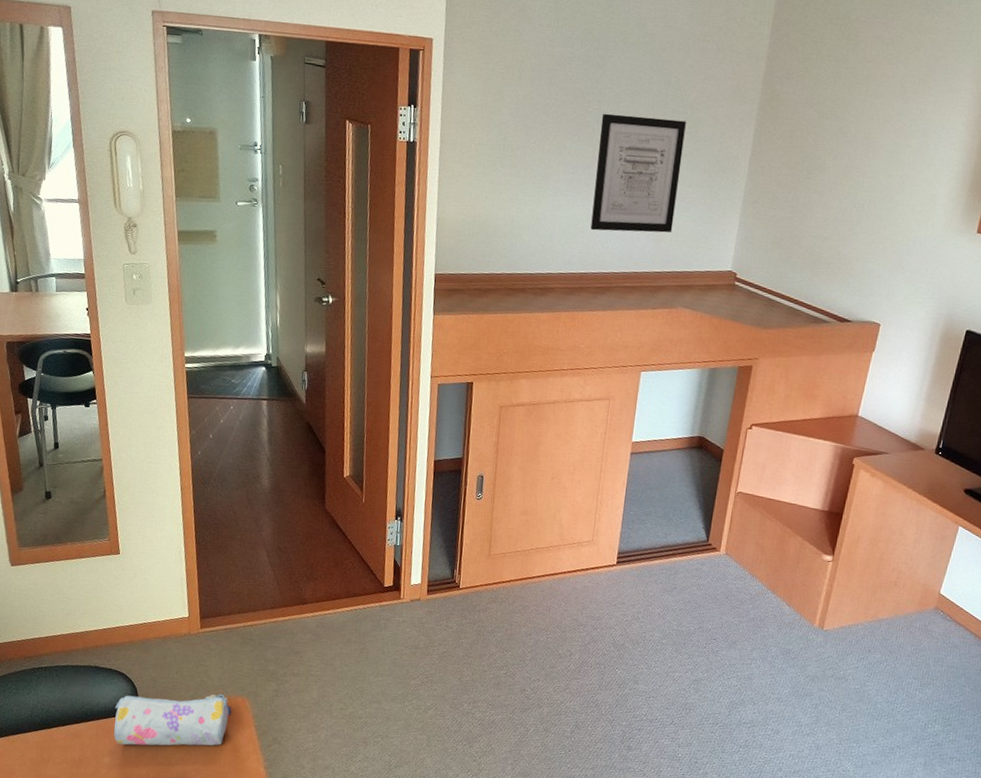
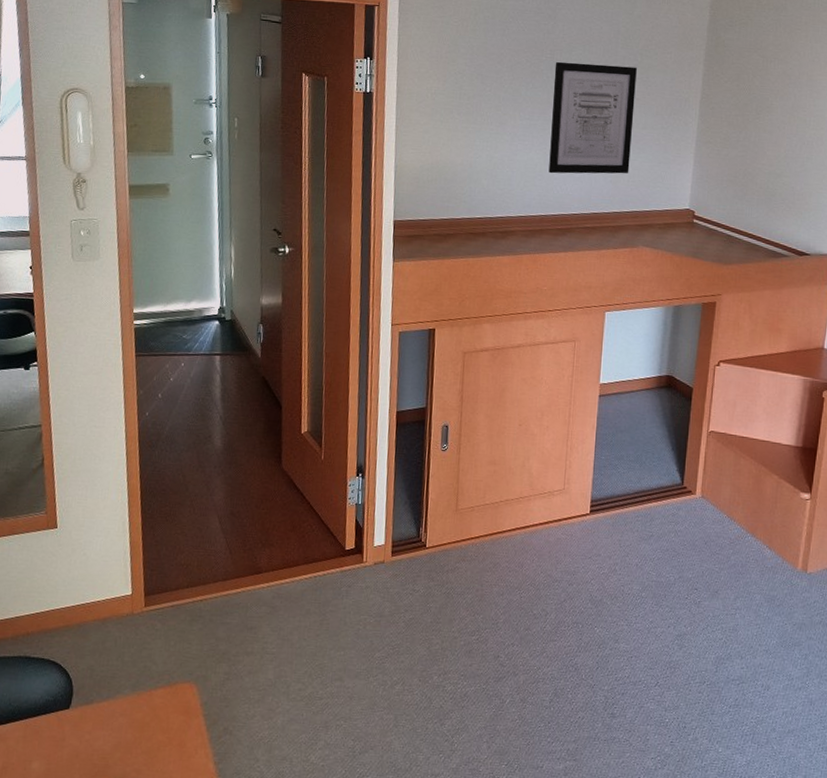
pencil case: present [114,693,232,746] -> none [44,680,179,747]

